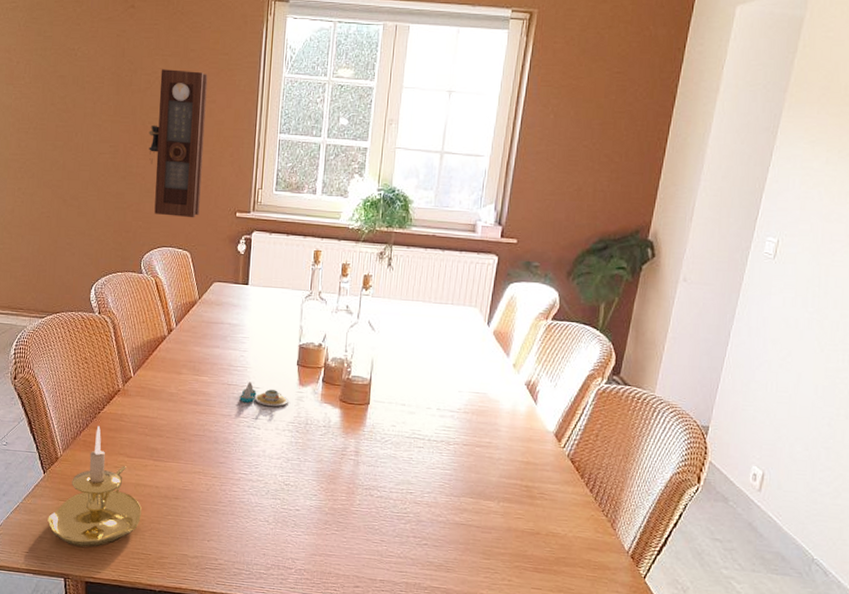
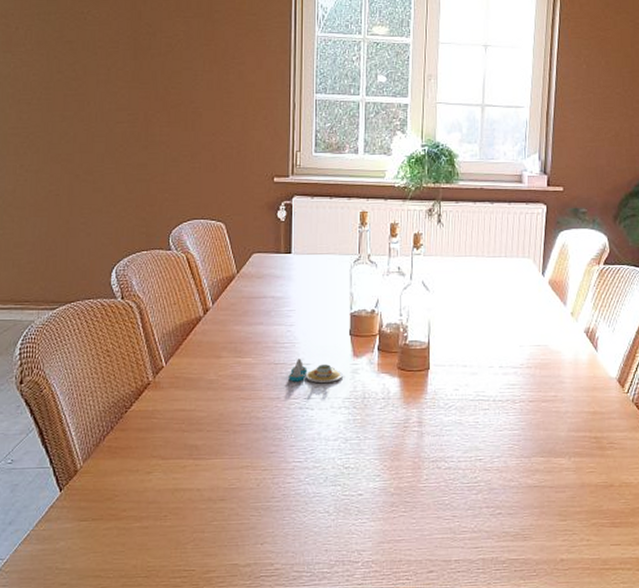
candle holder: present [47,426,141,547] -> none [66,427,181,574]
pendulum clock: present [149,69,208,218] -> none [172,31,235,187]

